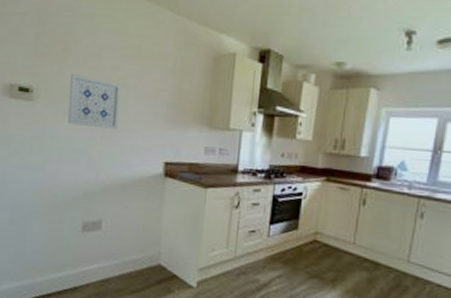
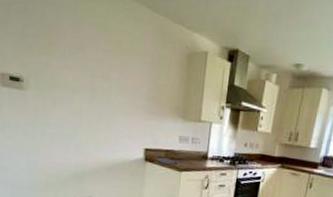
wall art: present [68,74,121,129] -> none [57,65,105,118]

